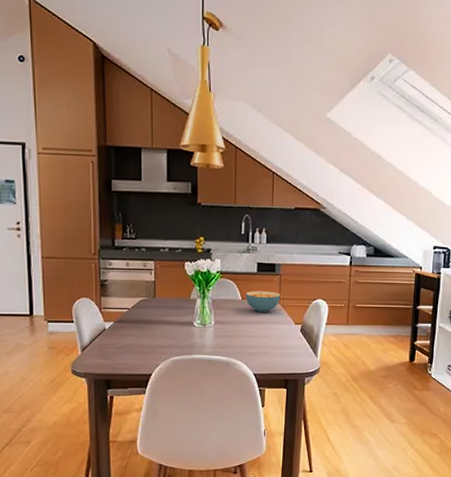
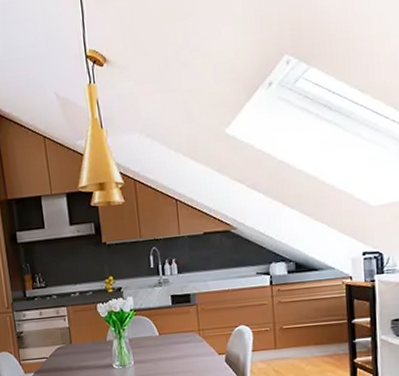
cereal bowl: present [245,291,281,313] -> none [162,323,200,347]

